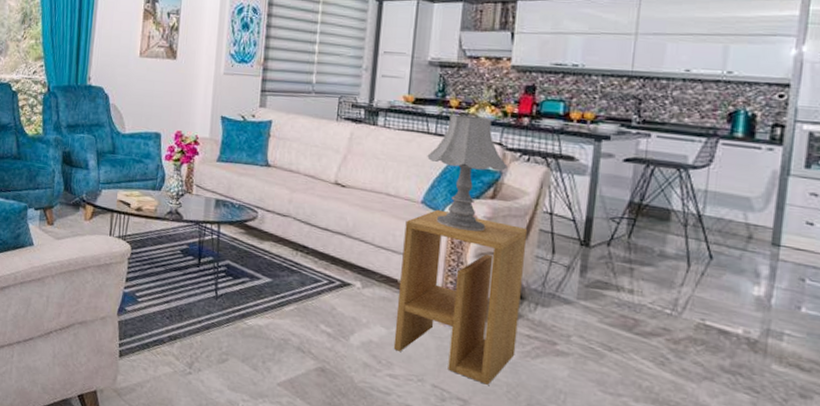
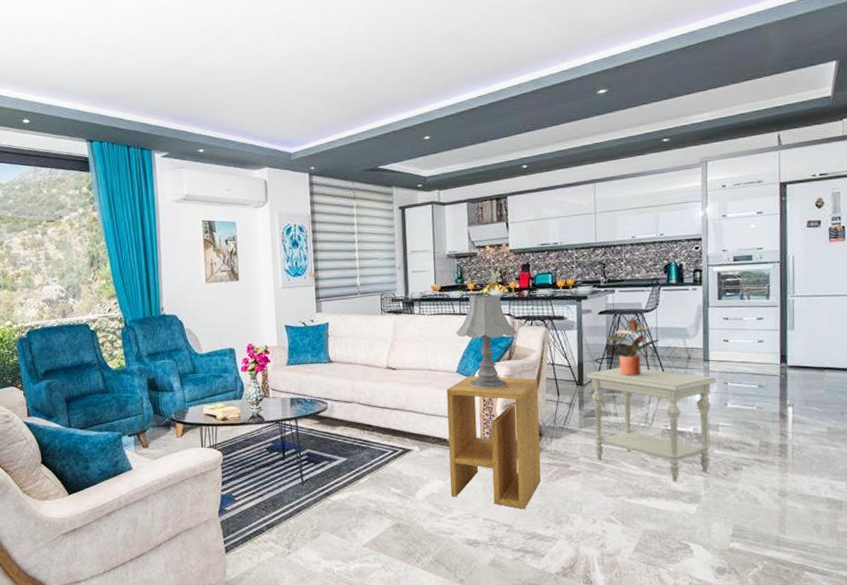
side table: none [594,232,789,396] -> present [586,367,717,483]
potted plant: none [631,173,710,248] -> present [607,319,660,376]

